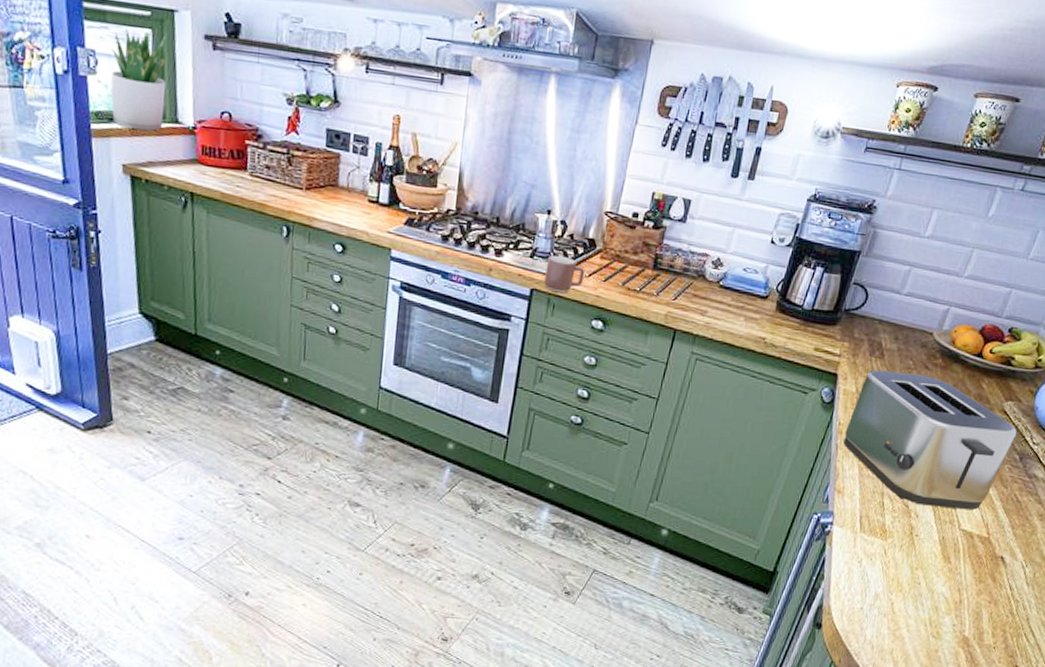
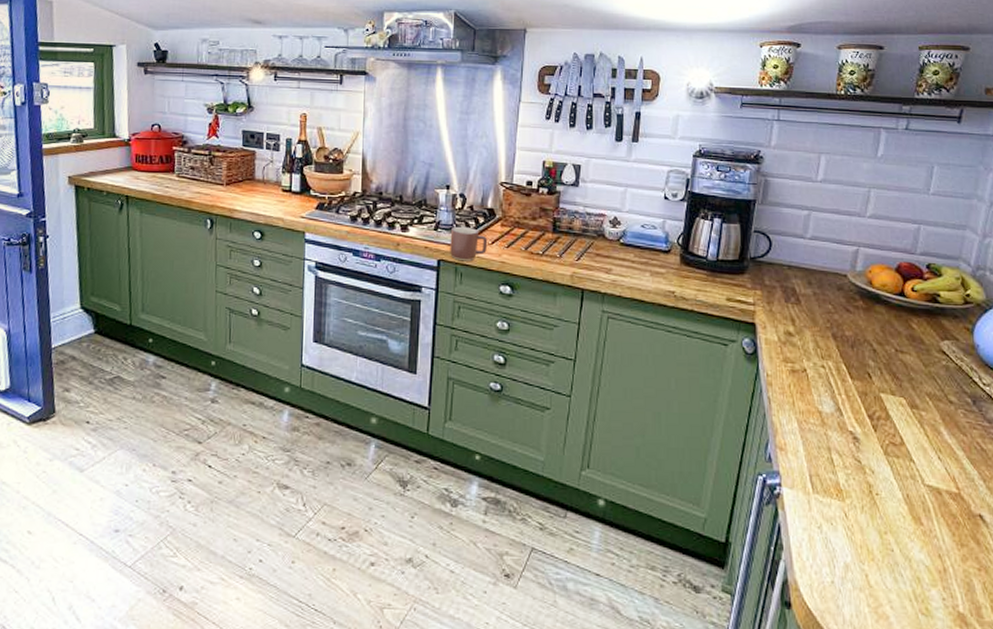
planter: present [110,29,167,131] -> none [59,64,107,146]
toaster: present [843,370,1018,510] -> none [775,317,963,462]

